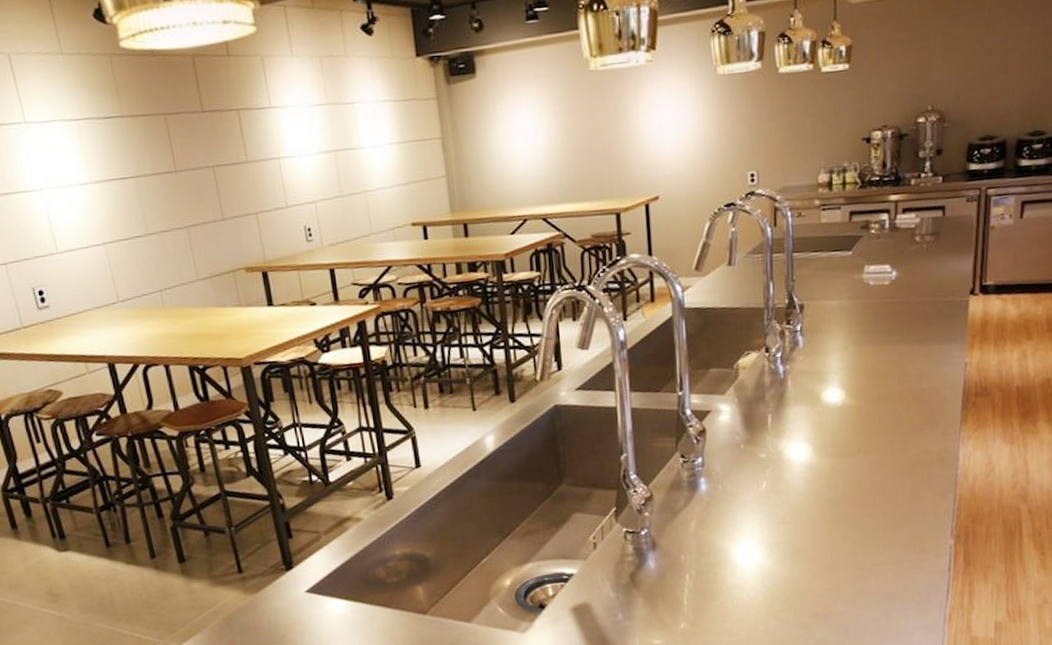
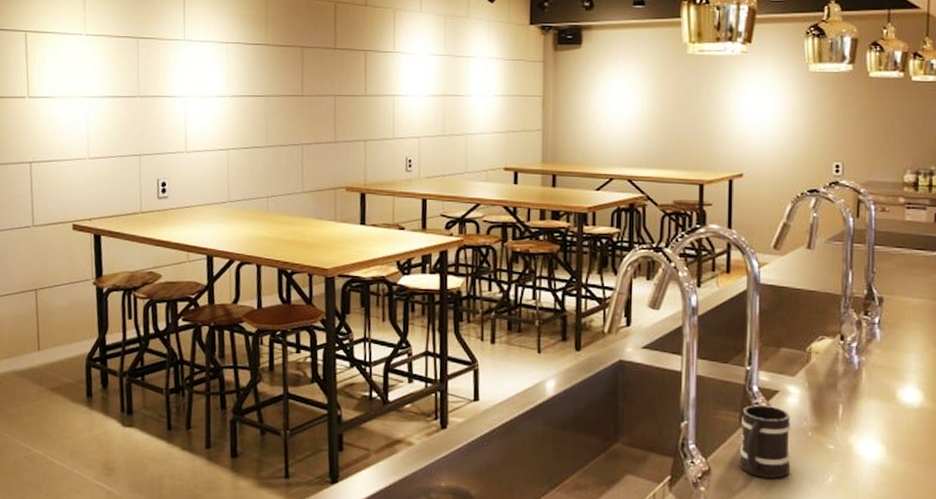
mug: none [678,426,727,495] -> present [740,404,791,479]

